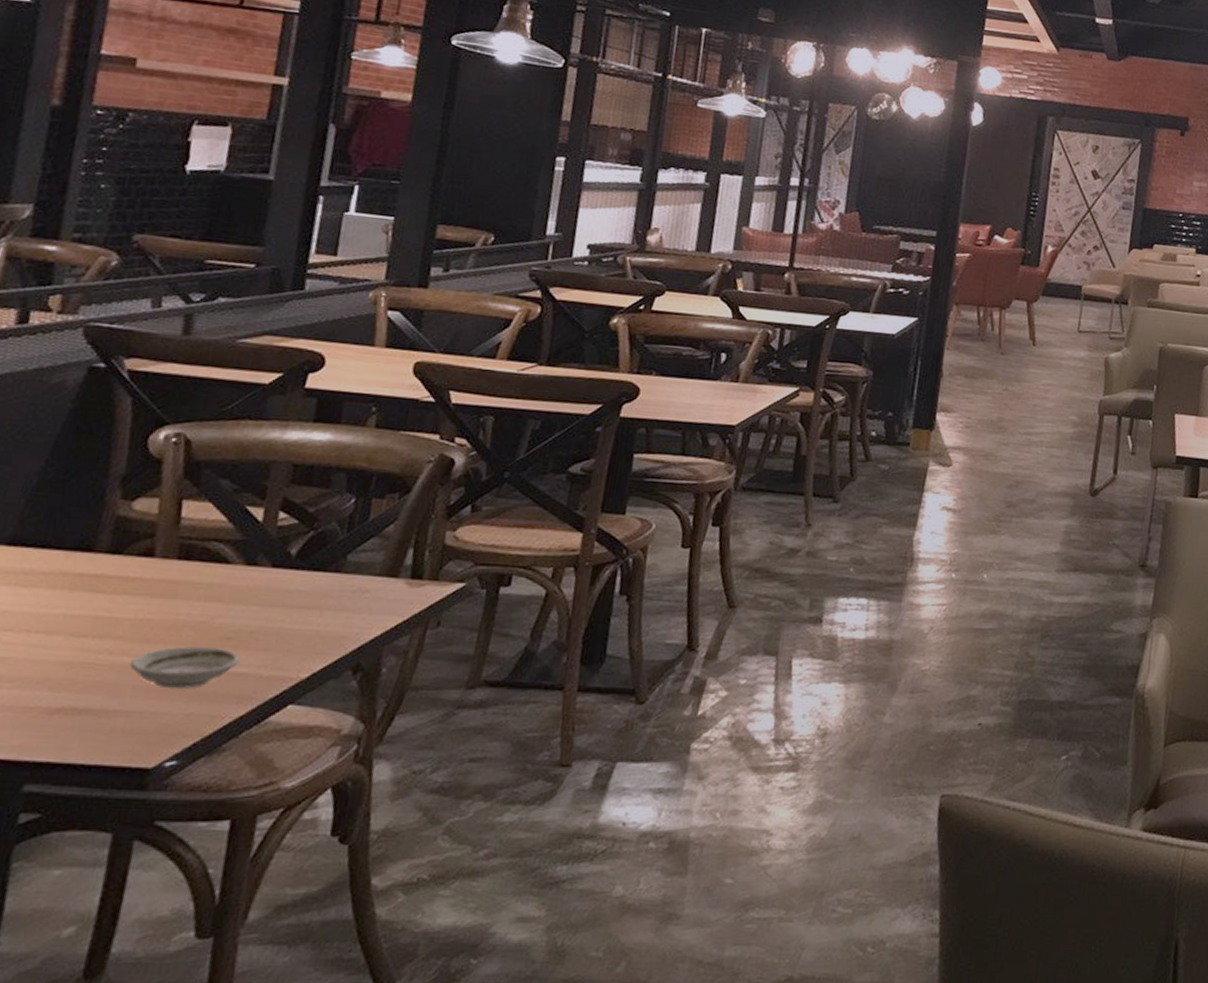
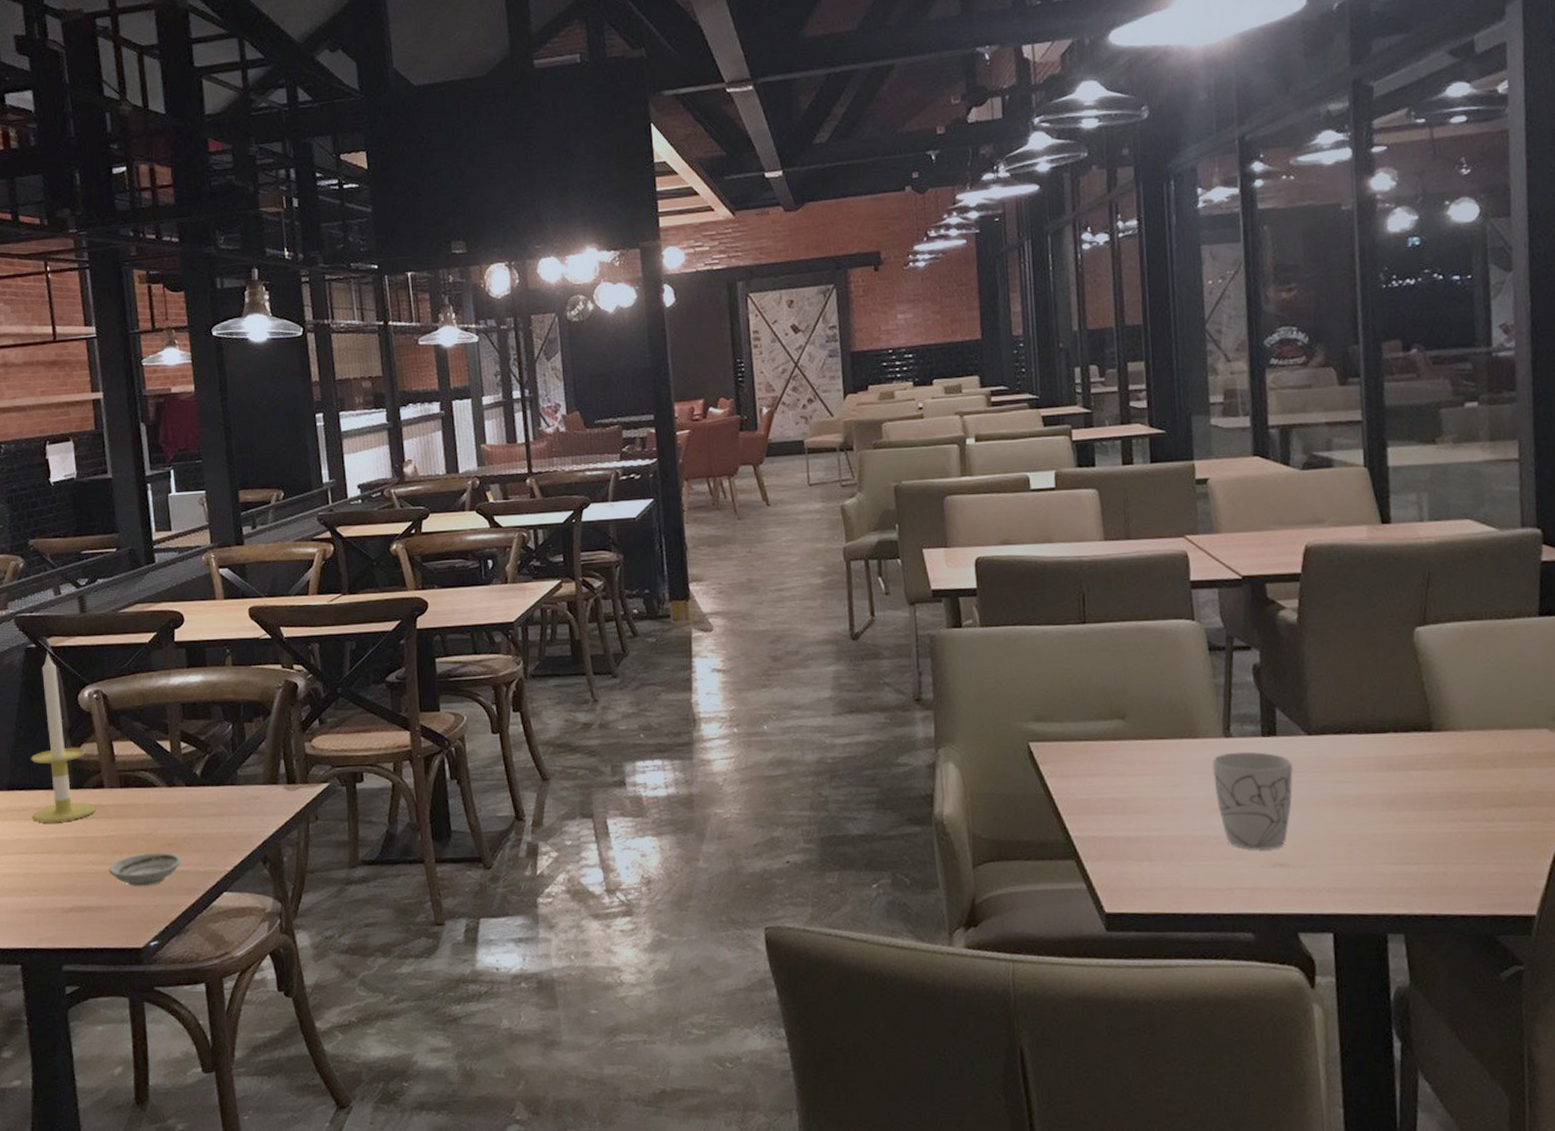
candle: none [35,375,140,595] -> present [31,651,96,823]

